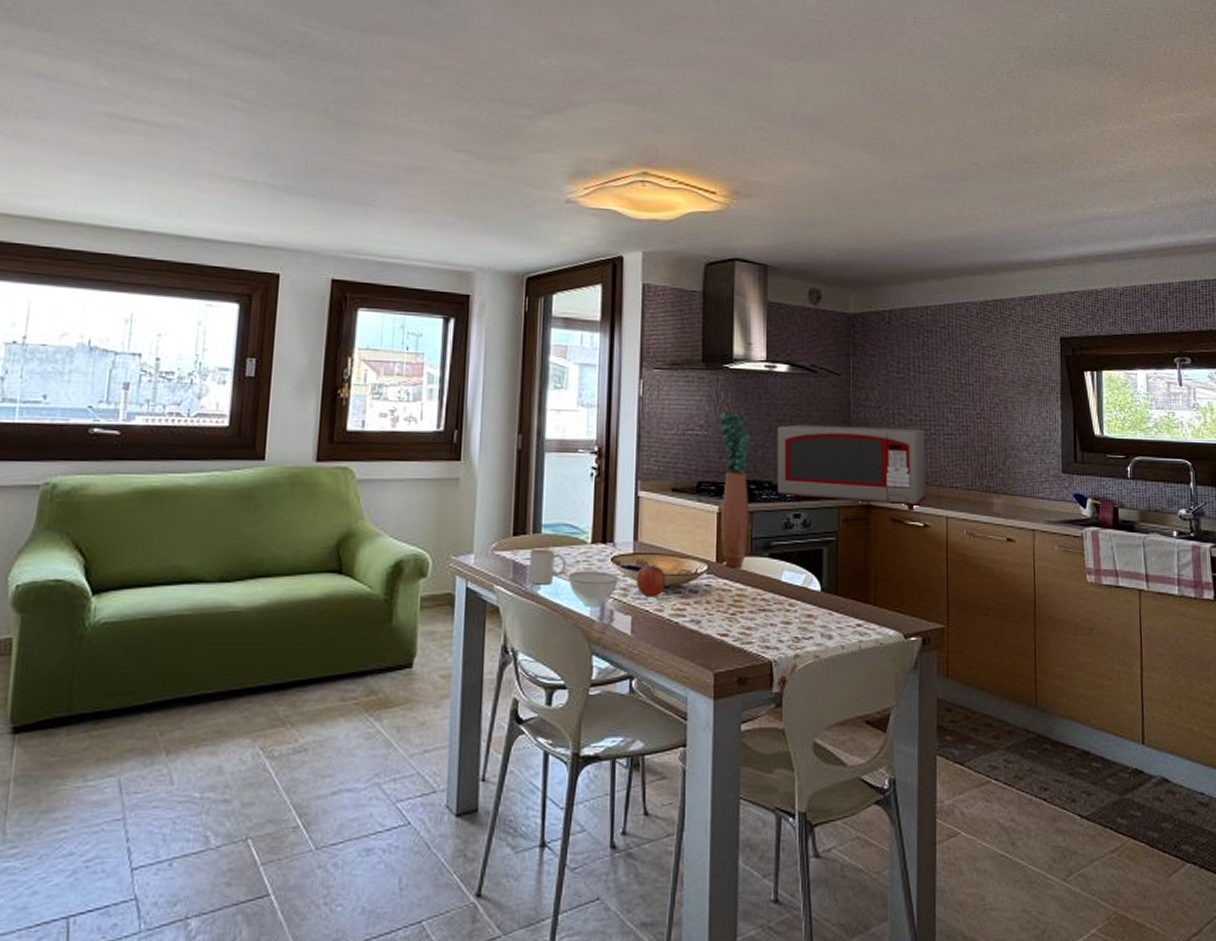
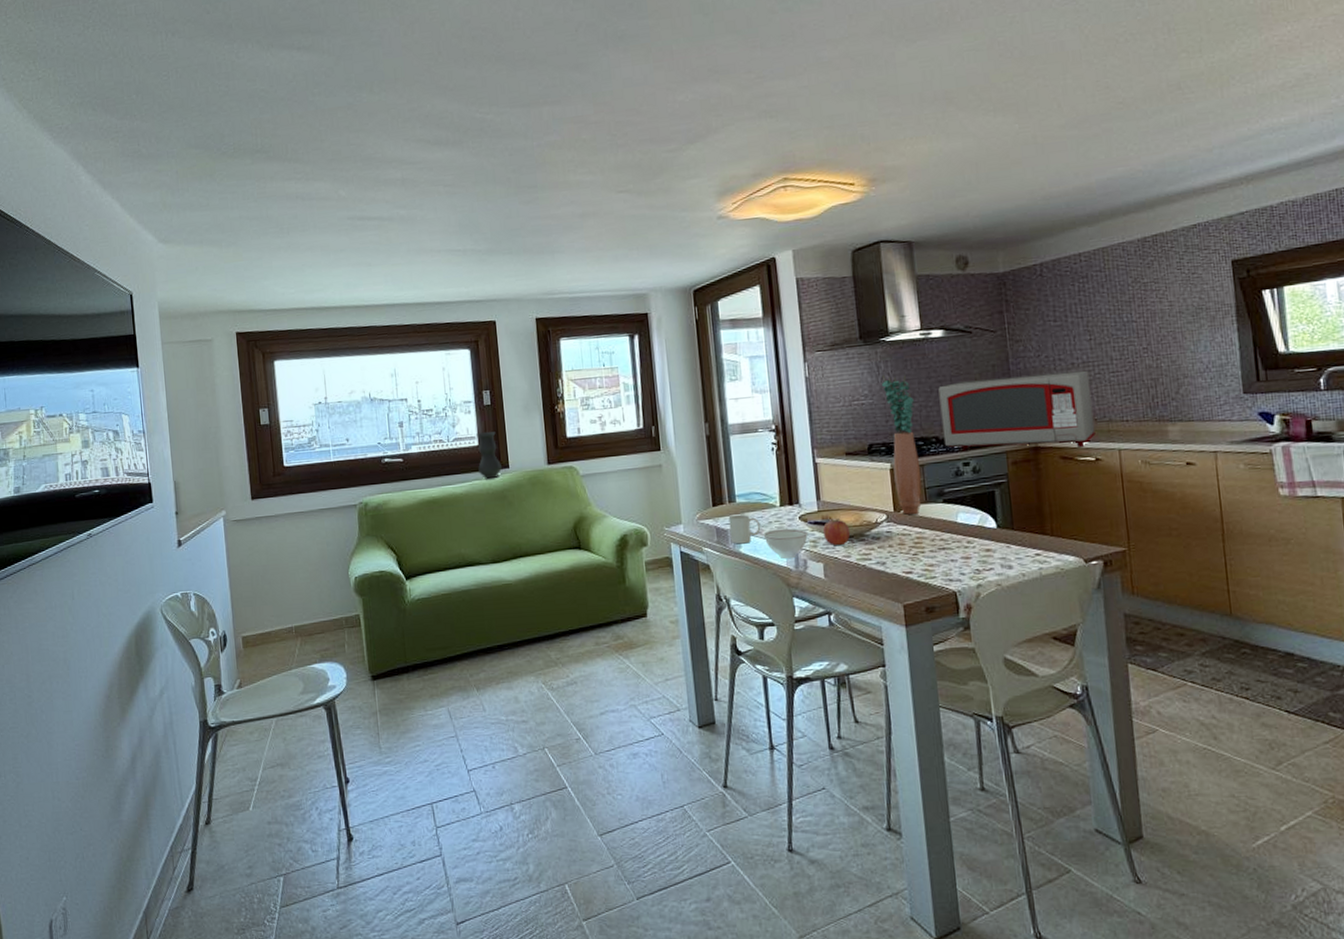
vase: none [223,411,255,472] -> present [475,432,502,480]

